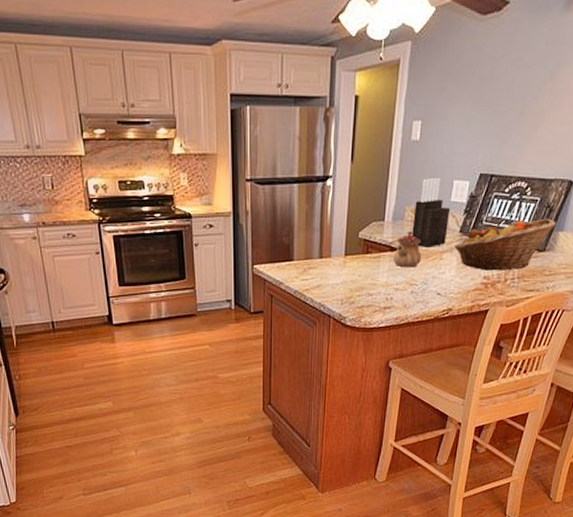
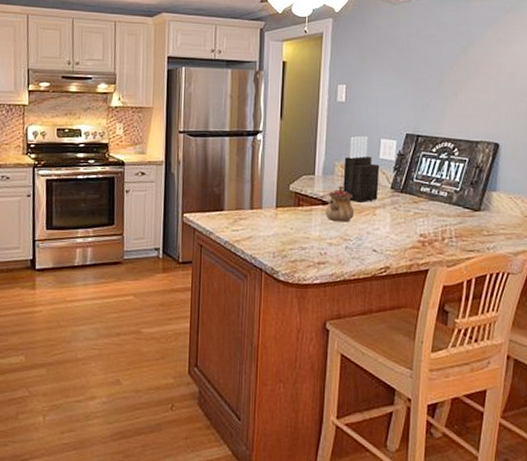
fruit basket: present [454,218,557,271] -> none [387,178,489,230]

